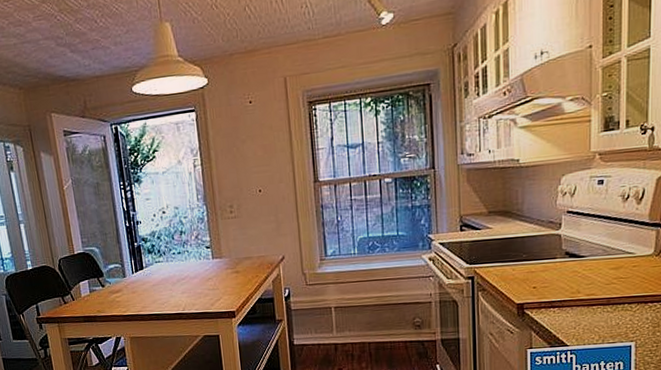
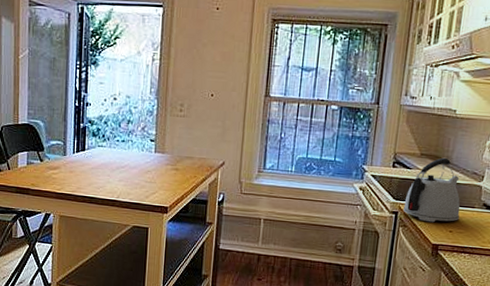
kettle: none [479,211,541,282] -> present [403,157,461,223]

